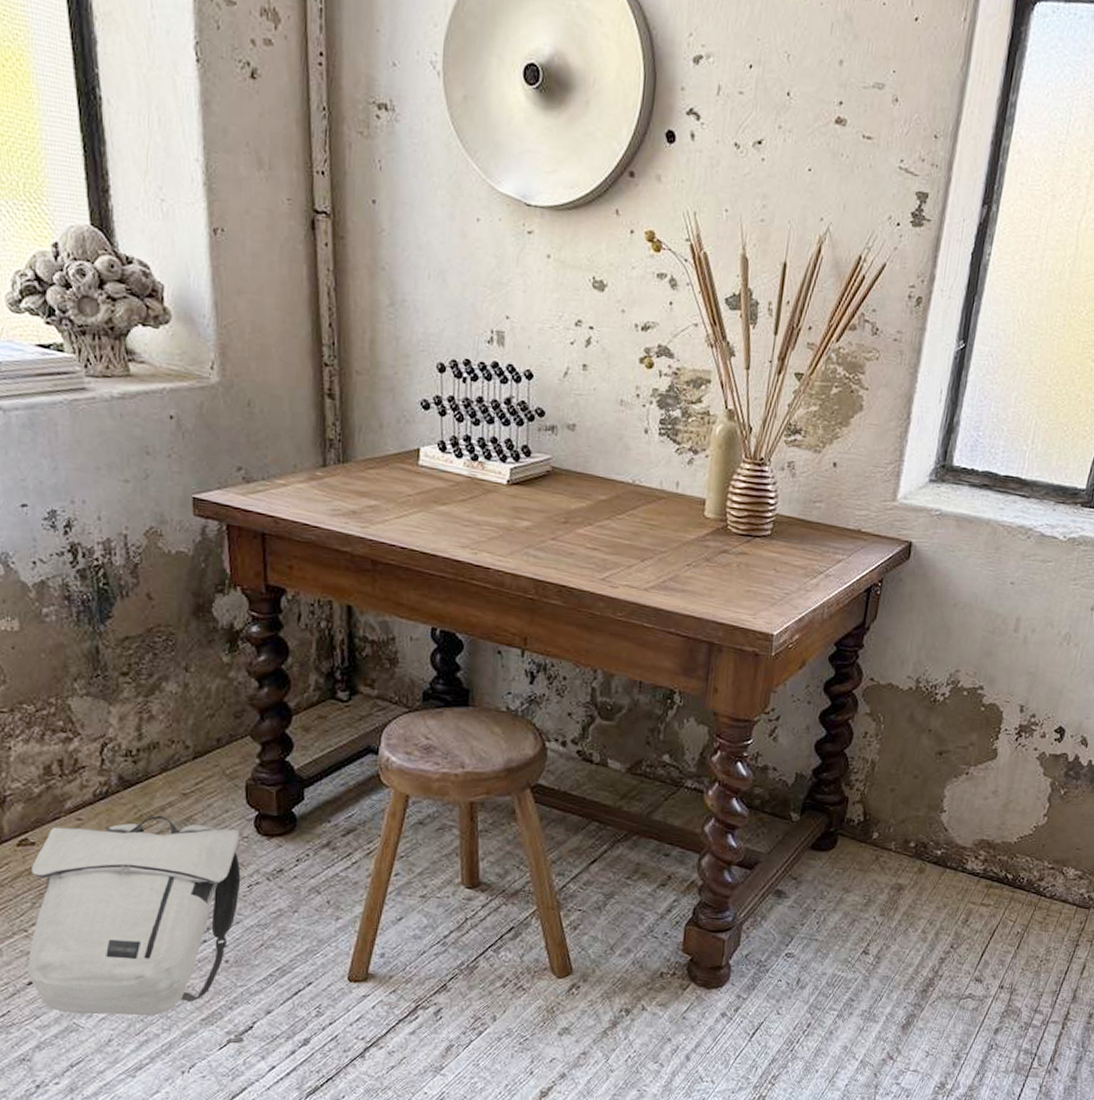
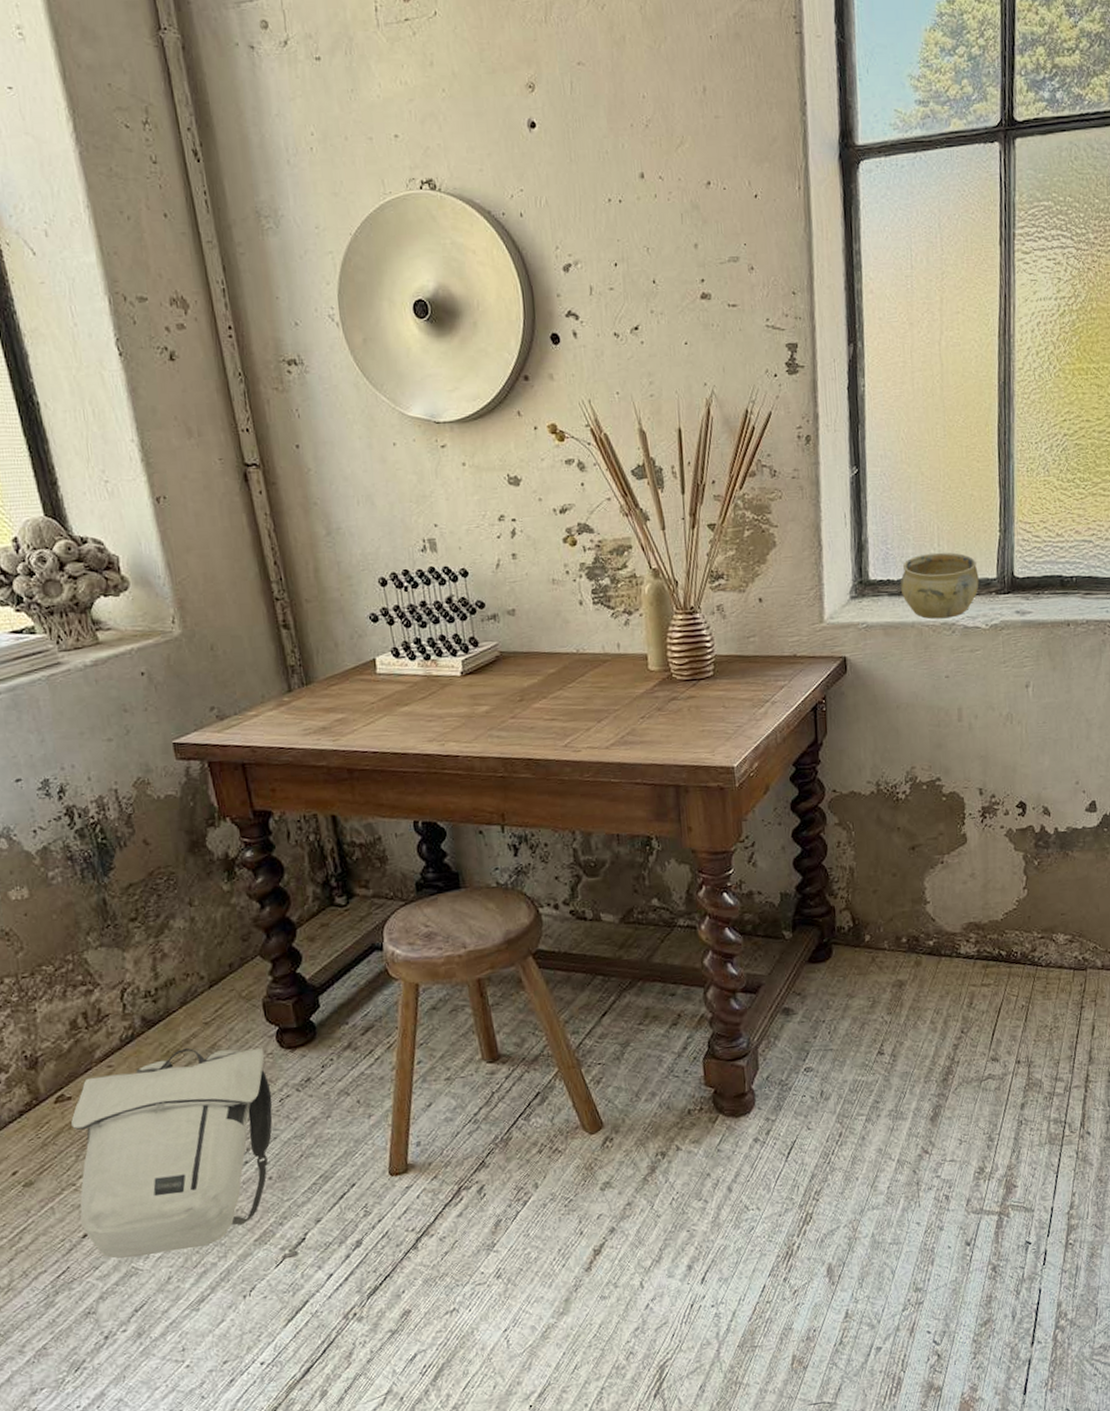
ceramic bowl: none [983,449,1068,523] -> present [900,552,979,620]

